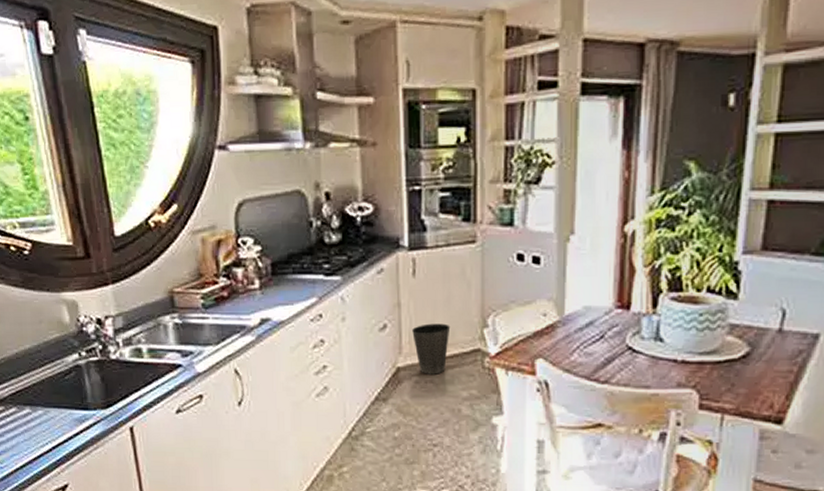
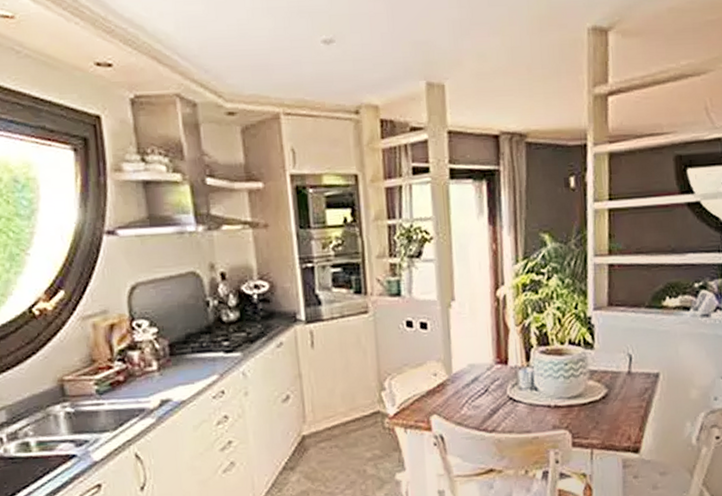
waste basket: present [412,323,451,375] -> none [314,390,351,440]

